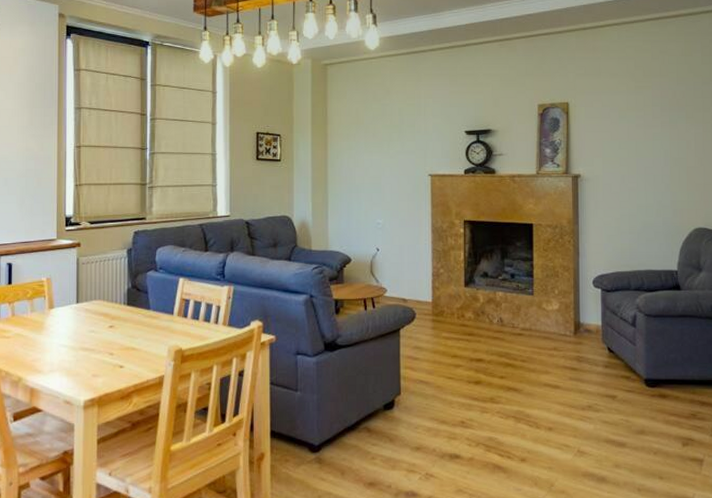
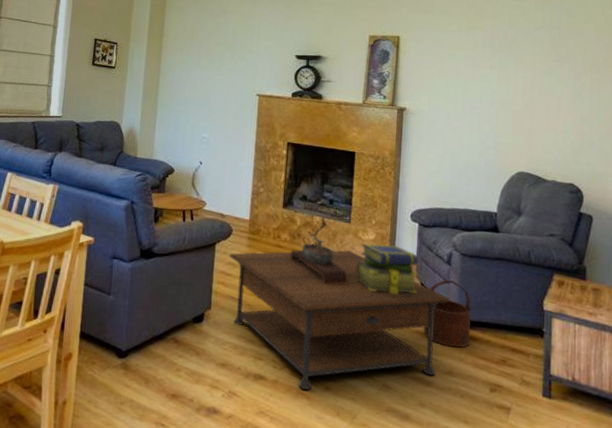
coffee table: none [414,322,638,464] -> present [229,250,451,390]
bonsai tree: none [476,291,536,359] -> present [290,217,349,285]
stack of books: none [542,312,604,361] -> present [356,244,419,294]
wooden bucket: none [613,342,659,407] -> present [423,280,471,348]

